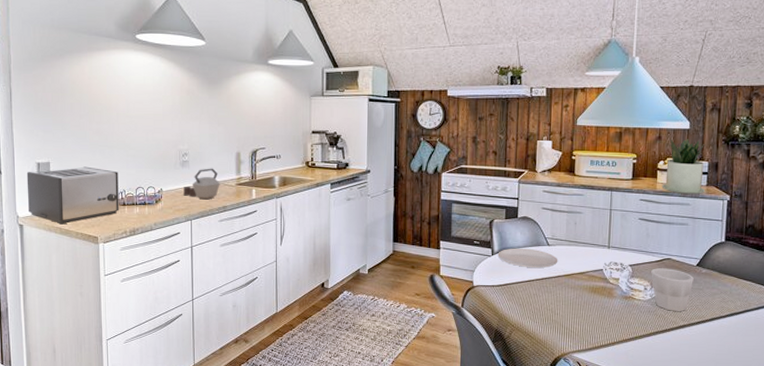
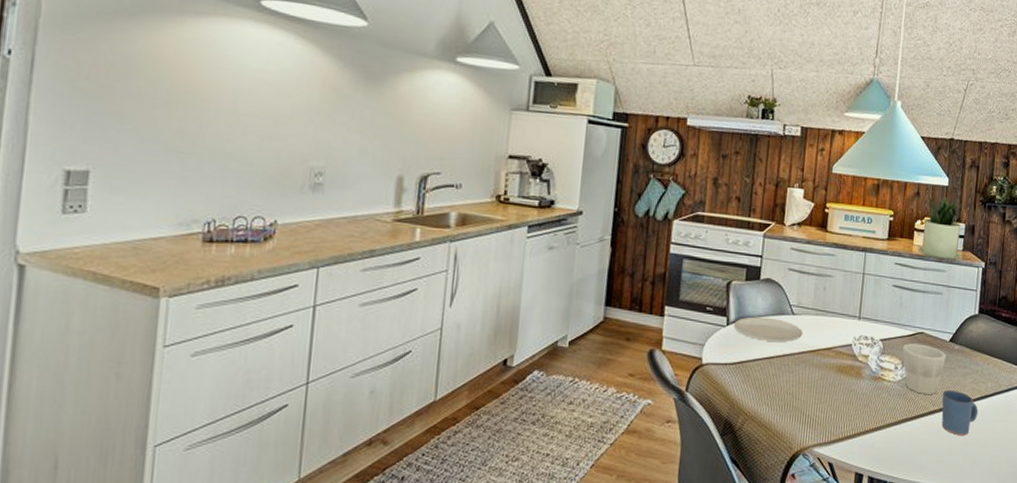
toaster: present [26,166,119,225] -> none [39,181,208,267]
kettle: present [184,168,220,200] -> none [310,195,369,240]
mug: none [691,308,728,347] -> present [941,391,979,435]

